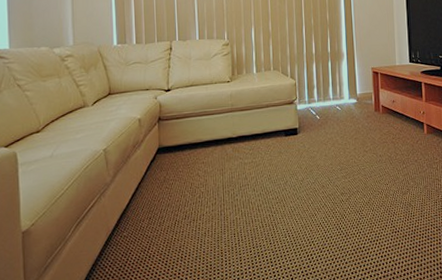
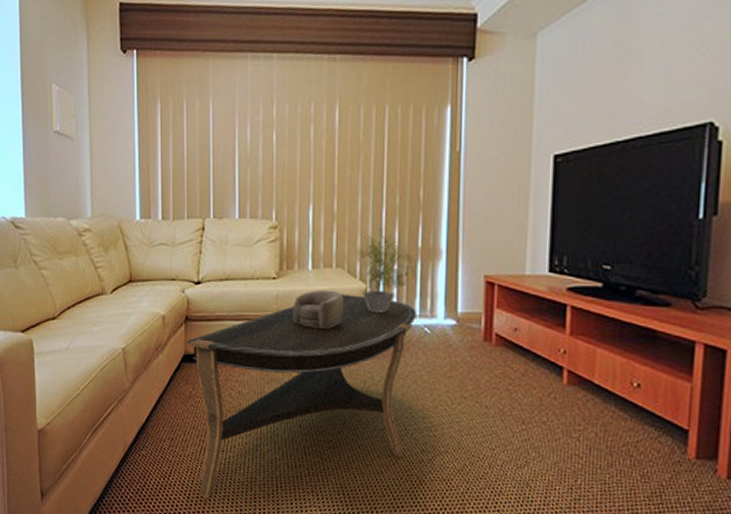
coffee table: none [161,88,330,262] -> present [187,293,416,499]
decorative bowl: none [243,86,281,116] -> present [292,289,345,330]
potted plant: none [287,40,331,100] -> present [357,227,420,313]

